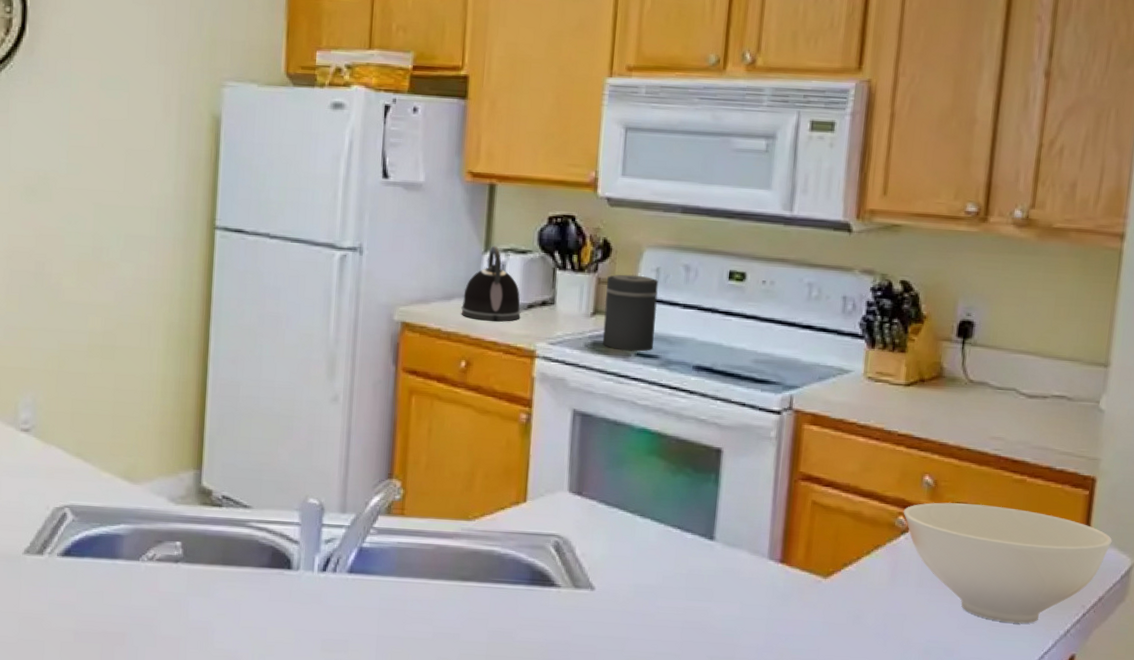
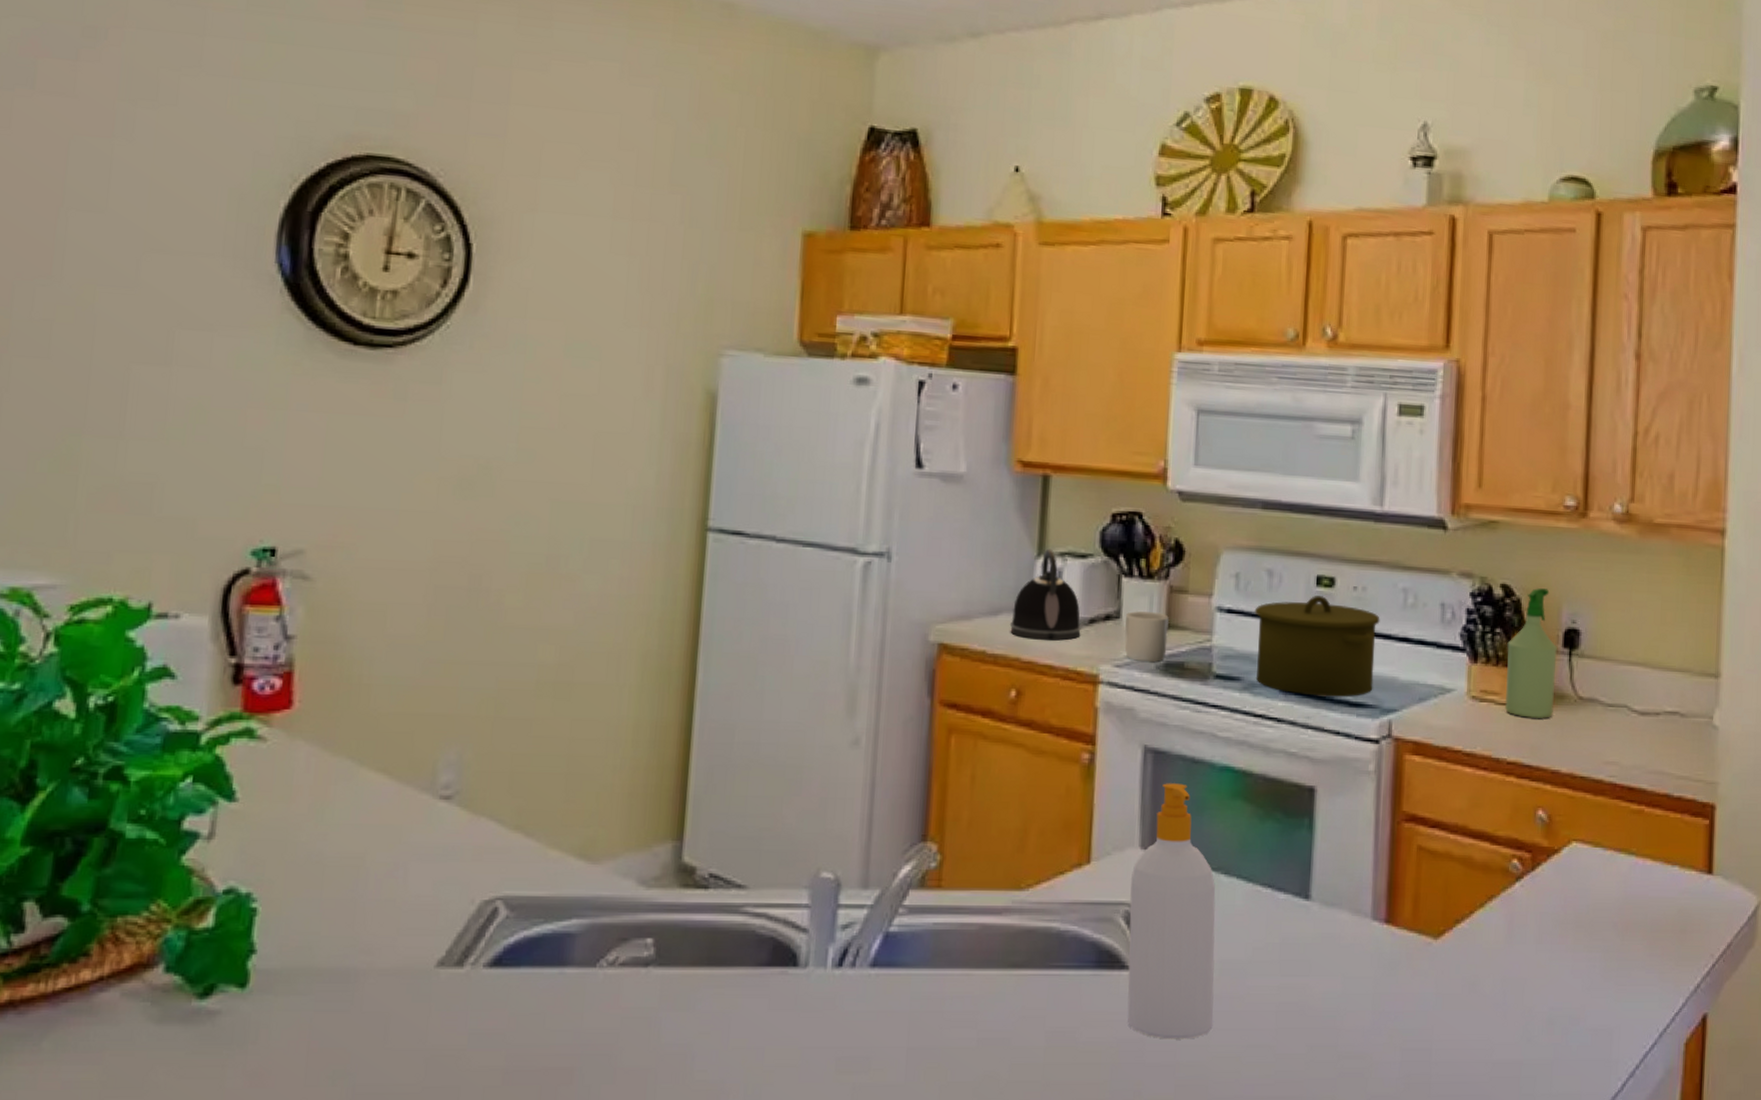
soap bottle: none [555,440,632,645] -> present [1127,783,1216,1040]
mug: none [558,299,598,341] -> present [1124,611,1170,662]
cylinder: present [602,274,659,351] -> none [1176,581,1239,672]
cooking pot: none [671,288,786,374] -> present [1254,596,1380,697]
spray bottle: none [899,284,951,399] -> present [1505,588,1557,719]
bowl: present [903,502,1112,624] -> none [1517,840,1736,980]

